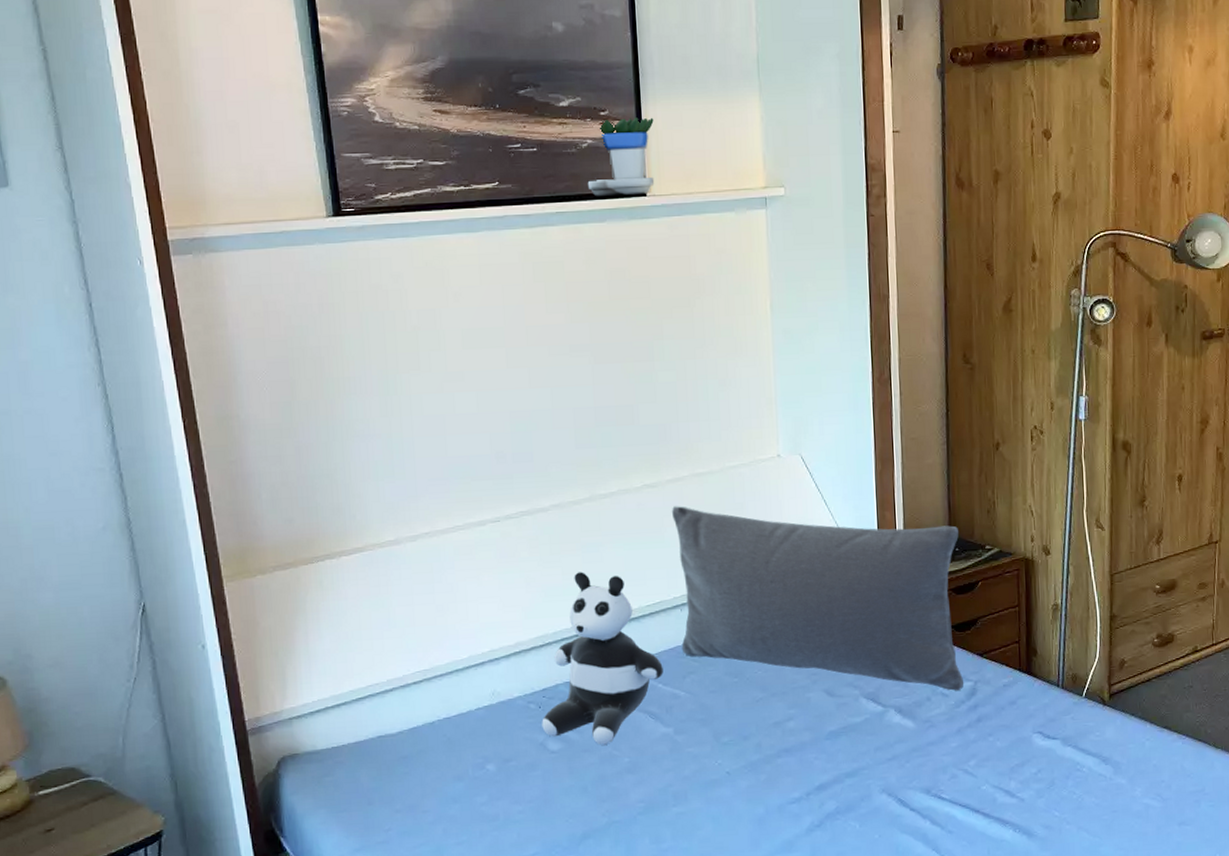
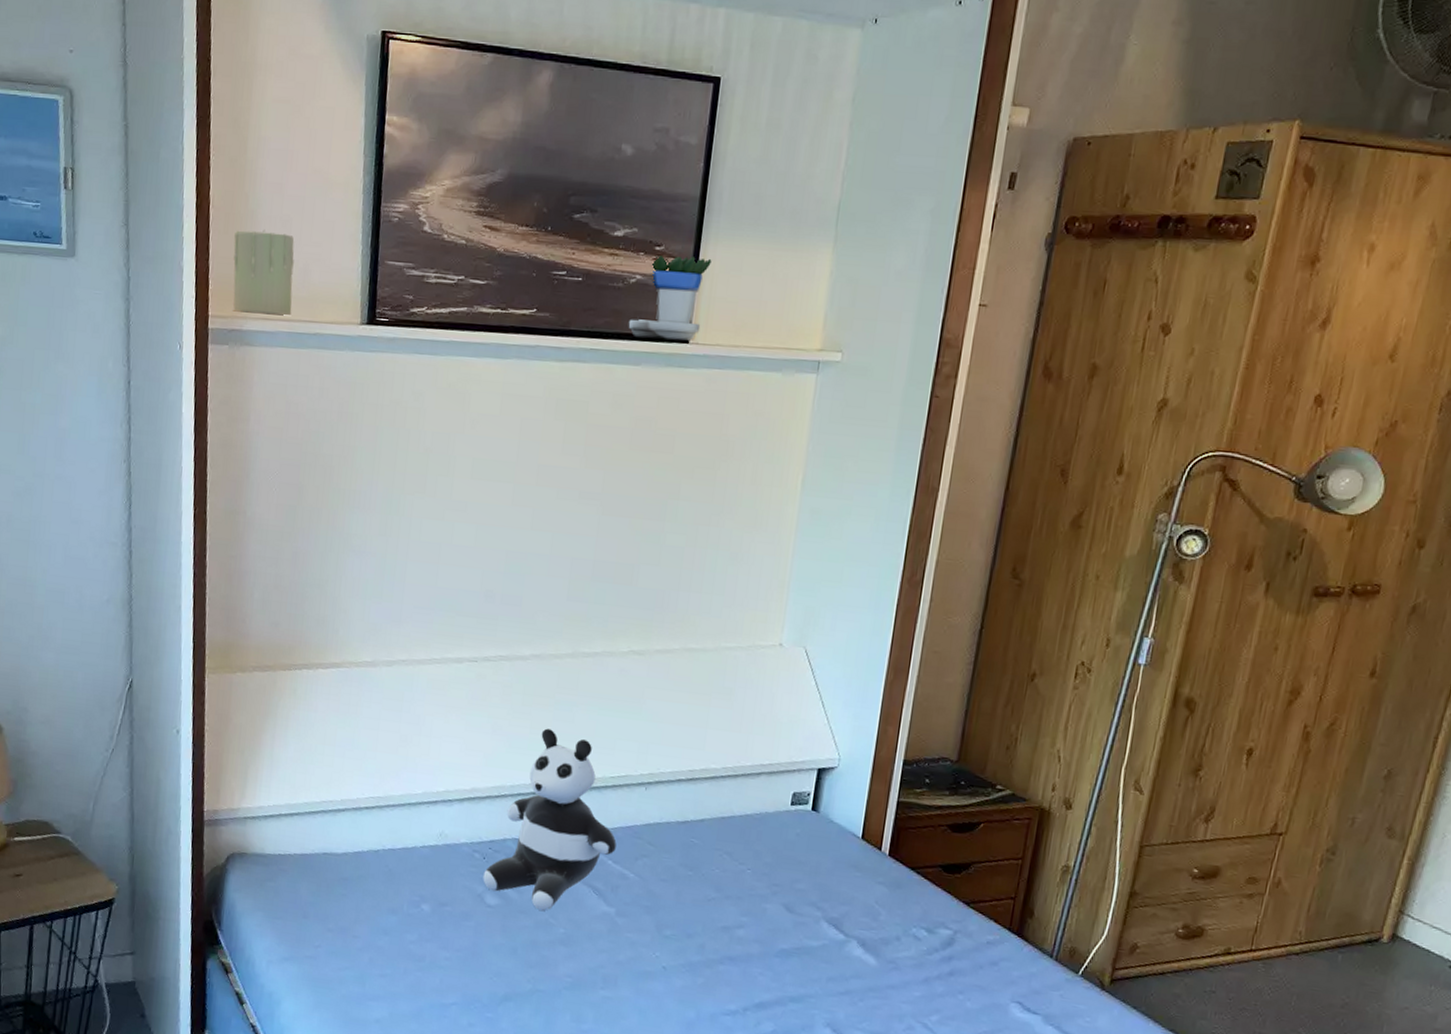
candle: none [180,137,254,220] -> present [233,229,295,315]
pillow: present [671,506,964,691] -> none [639,678,969,937]

